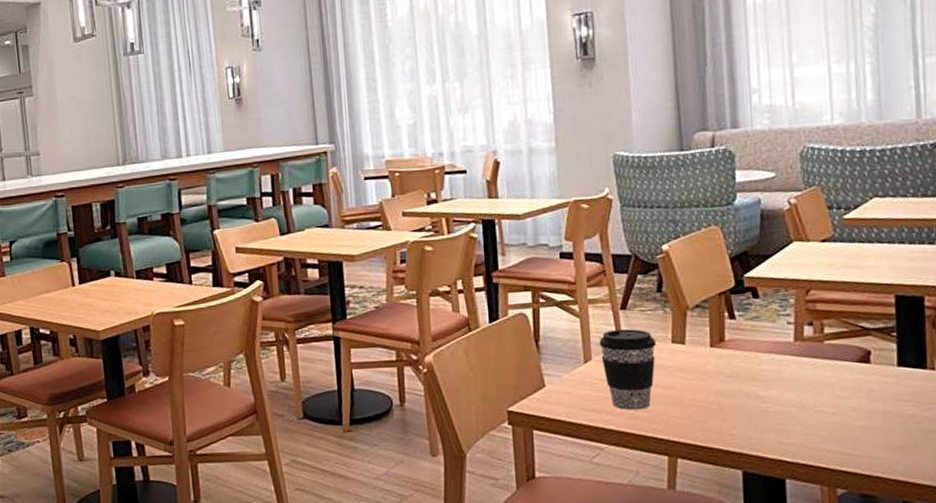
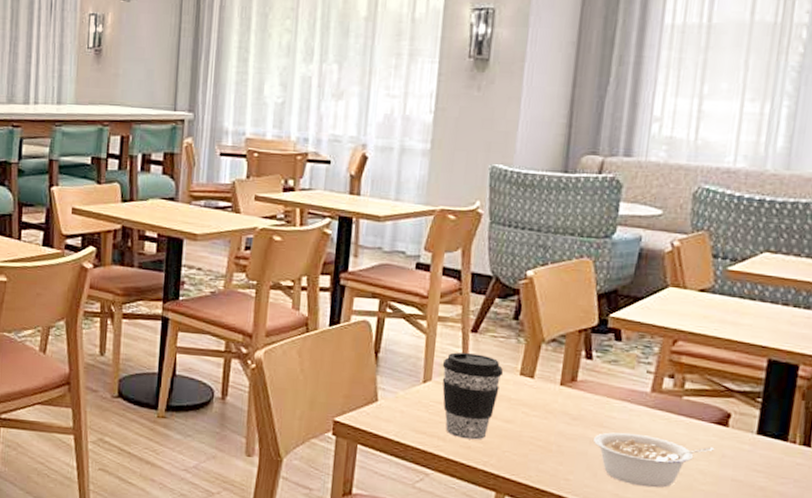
legume: none [750,382,862,431] -> present [594,432,715,488]

